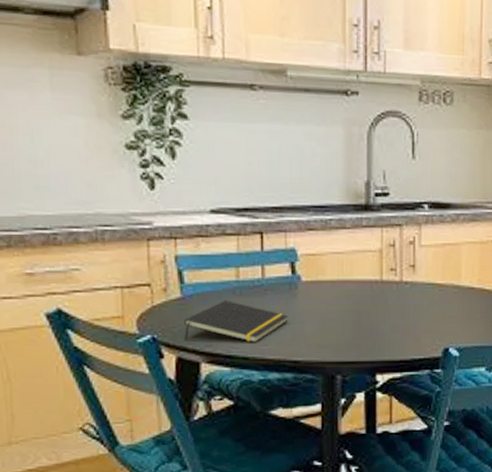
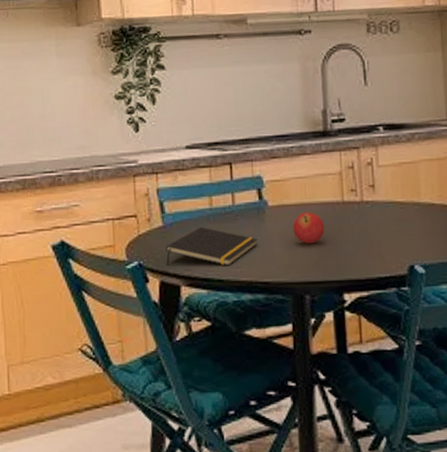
fruit: none [327,289,361,323] -> present [293,212,325,244]

